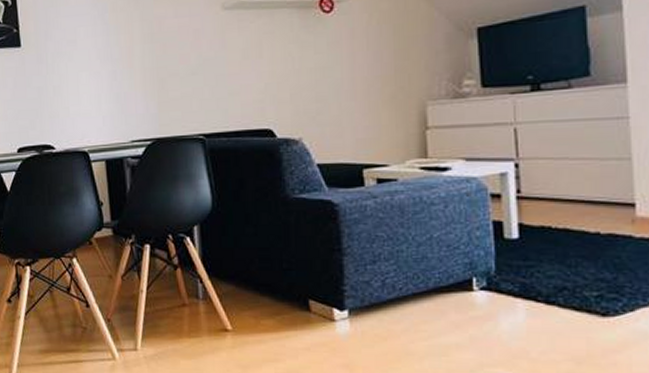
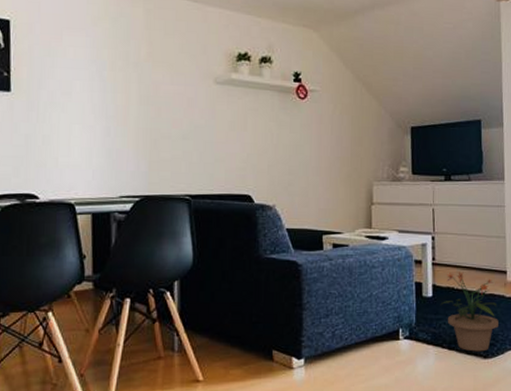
potted plant: none [531,206,624,308] -> present [440,272,499,352]

